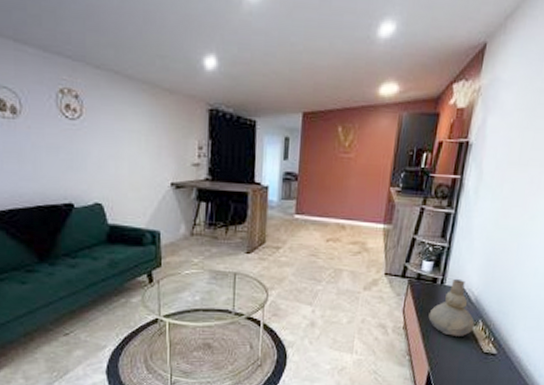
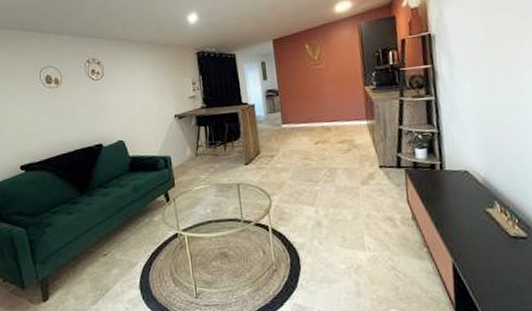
vase: present [428,278,475,336] -> none [436,161,491,222]

